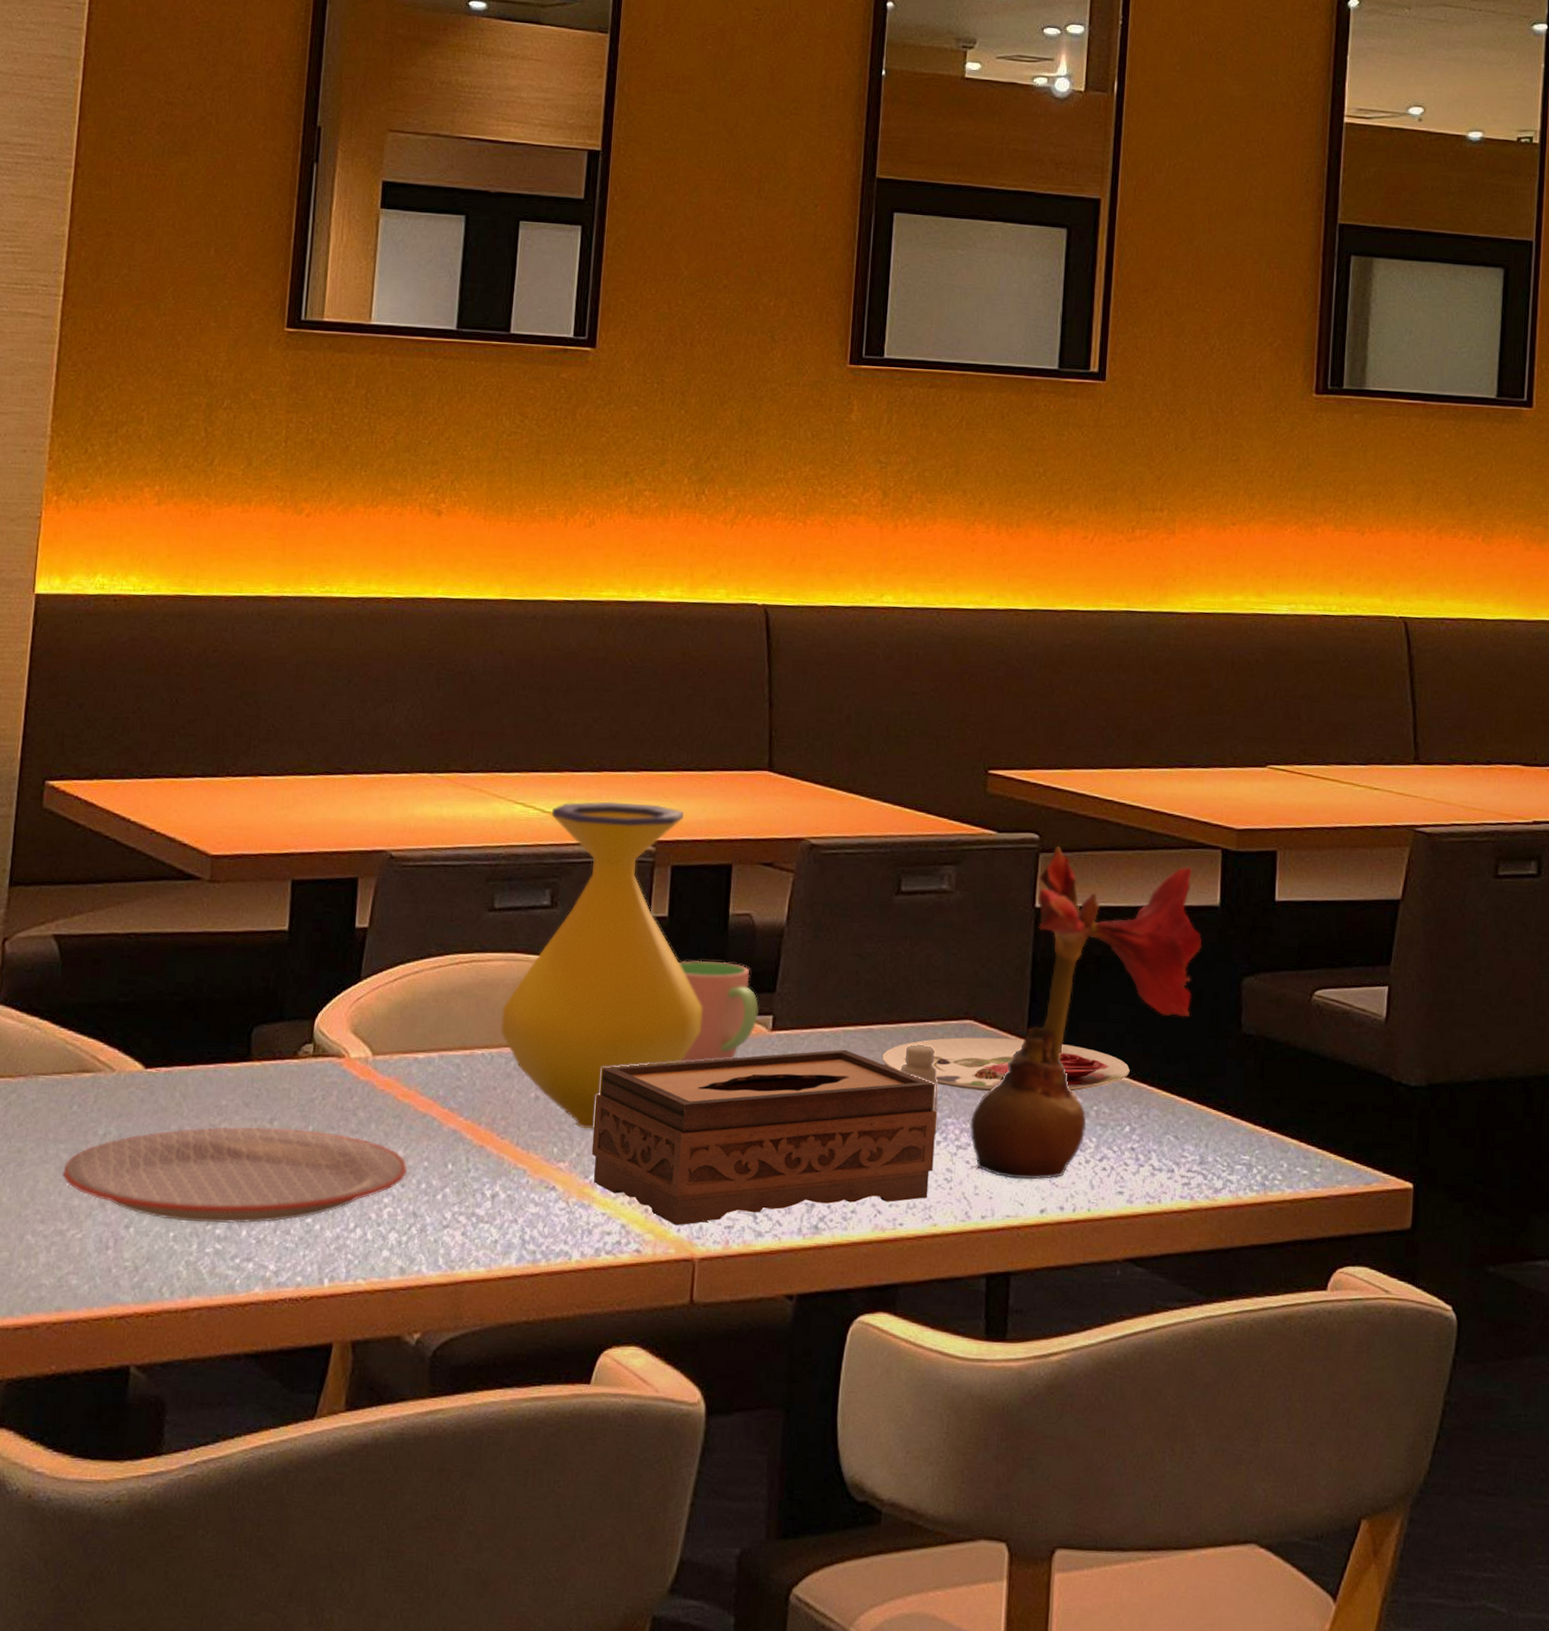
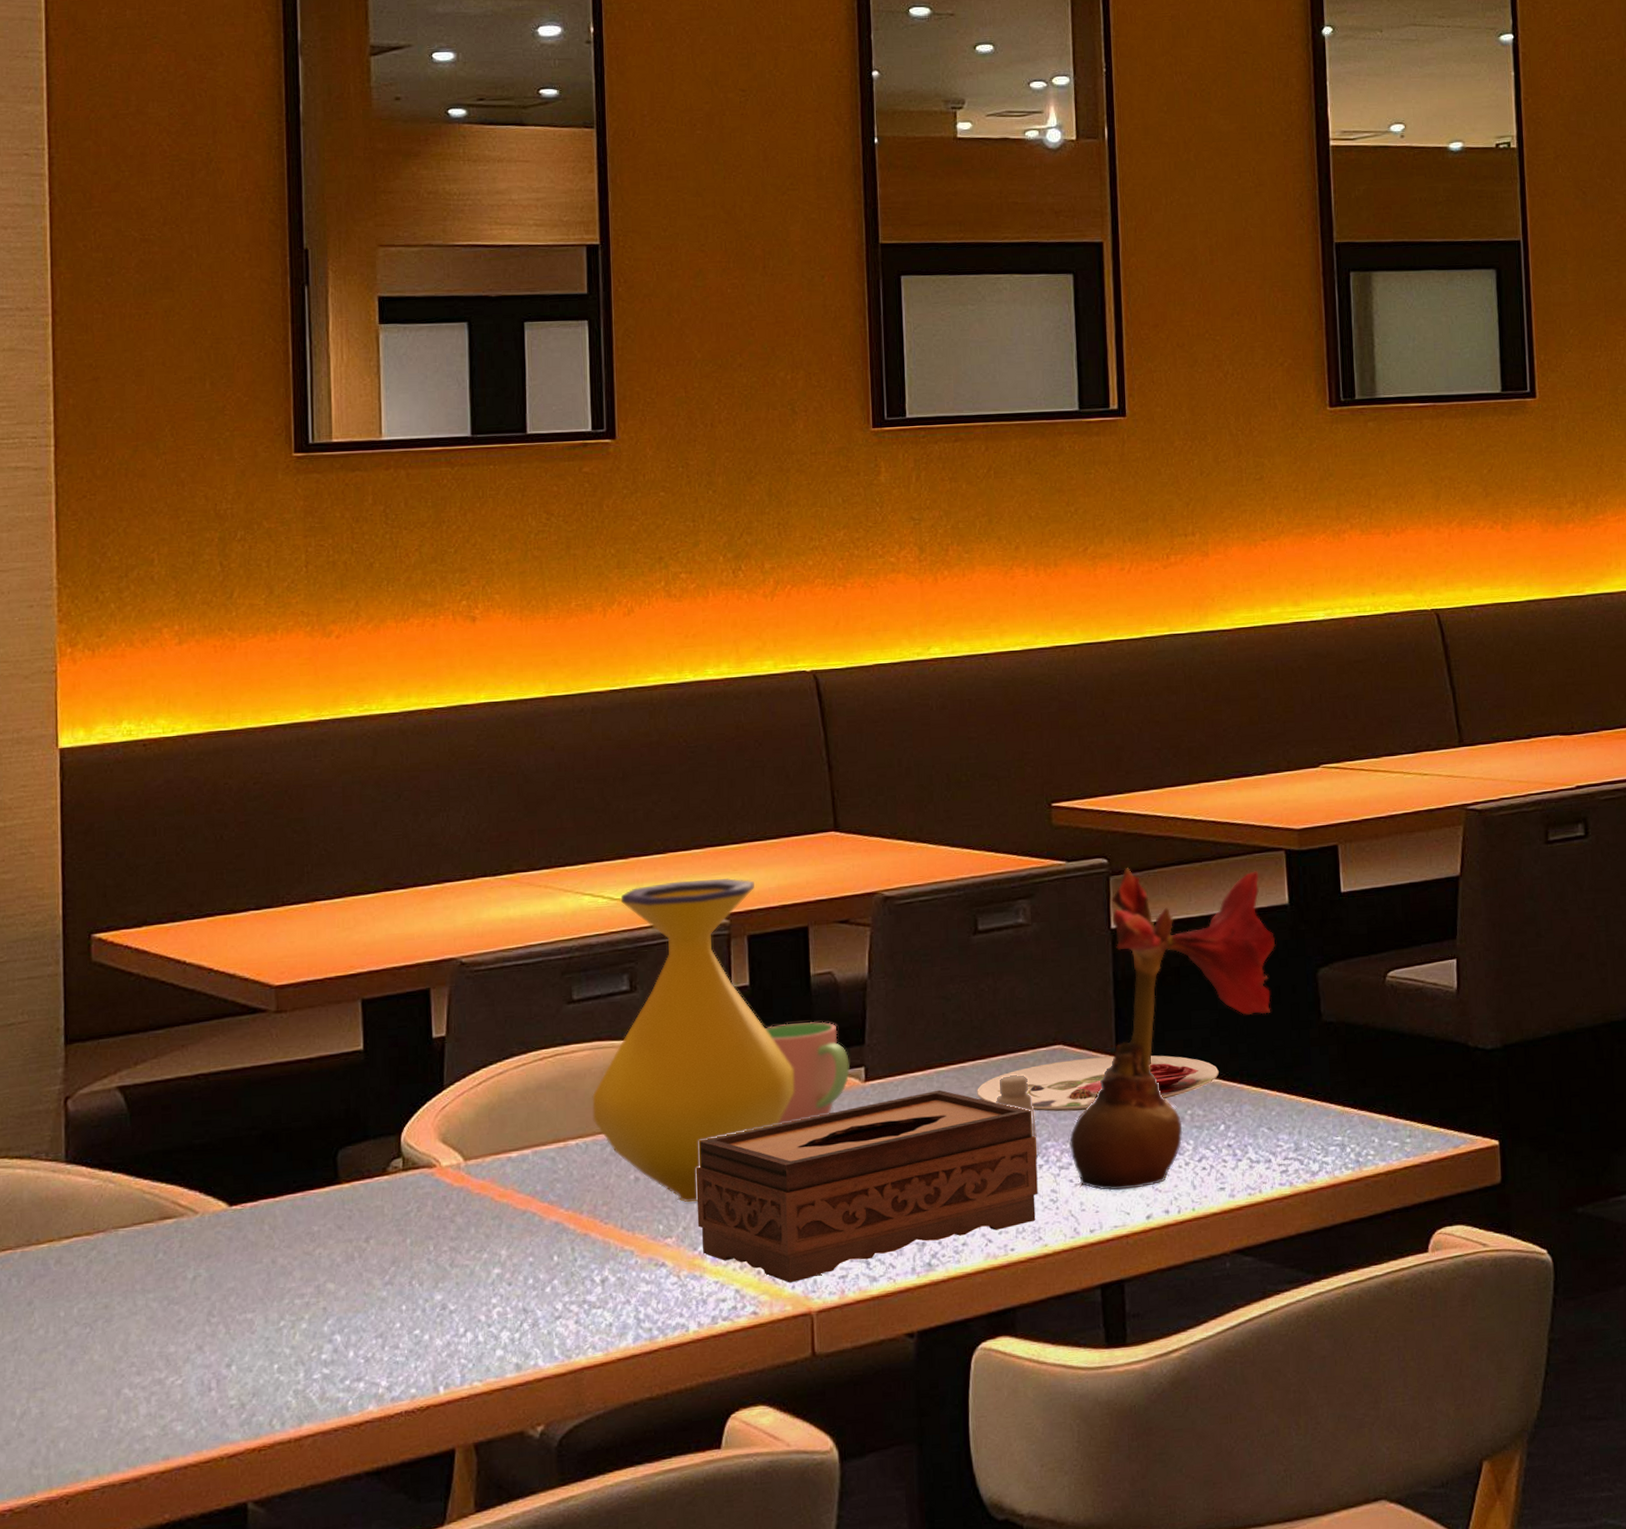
plate: present [62,1126,408,1224] -> none [155,1243,513,1353]

